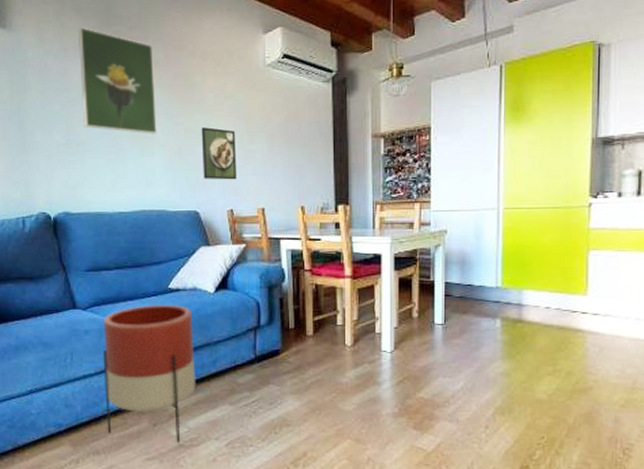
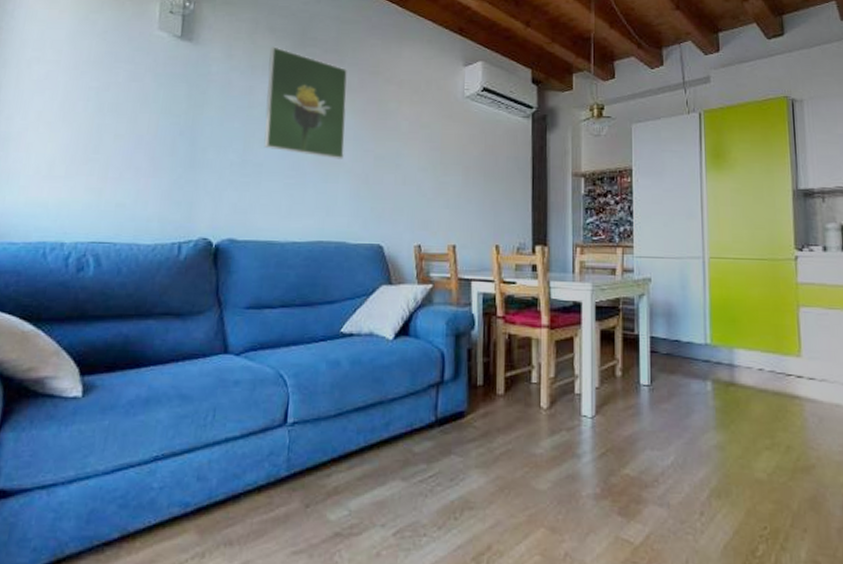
planter: present [102,304,196,443] -> none [247,350,365,531]
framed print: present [201,127,237,180] -> none [390,155,429,213]

